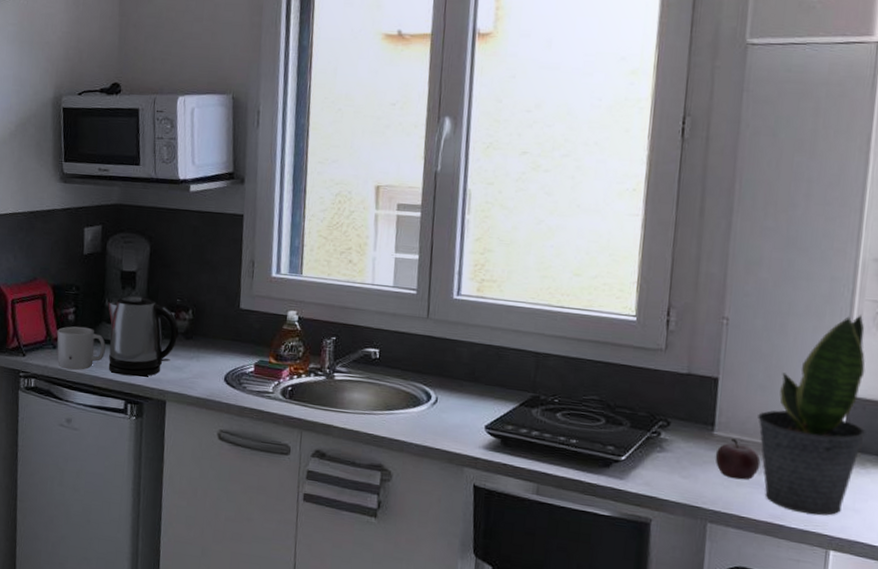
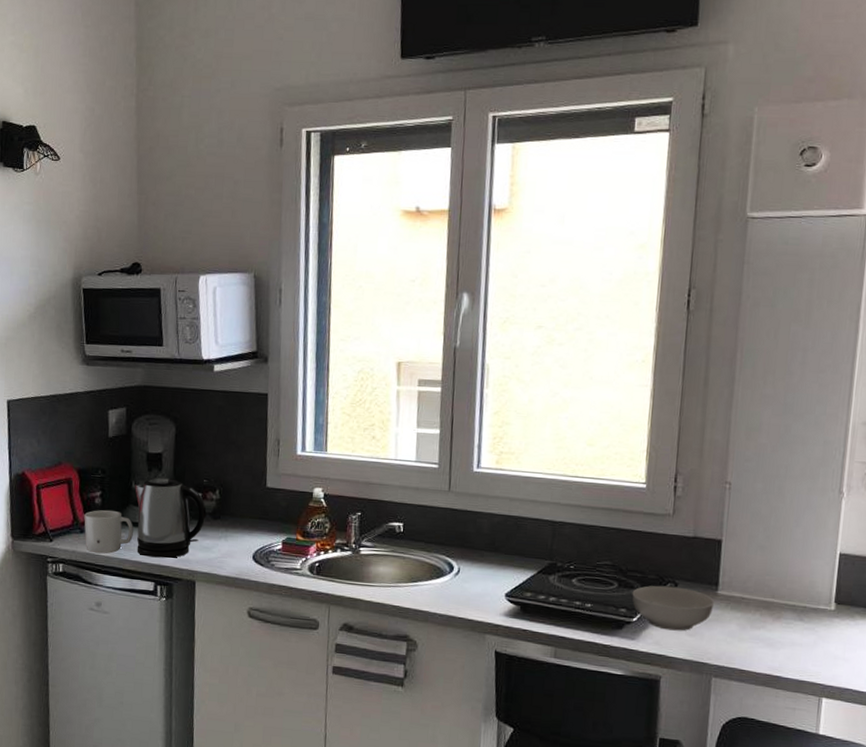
bowl: none [620,423,711,473] -> present [632,585,715,631]
fruit: present [715,438,761,480] -> none [719,597,761,636]
potted plant: present [758,315,866,515] -> none [758,476,855,665]

